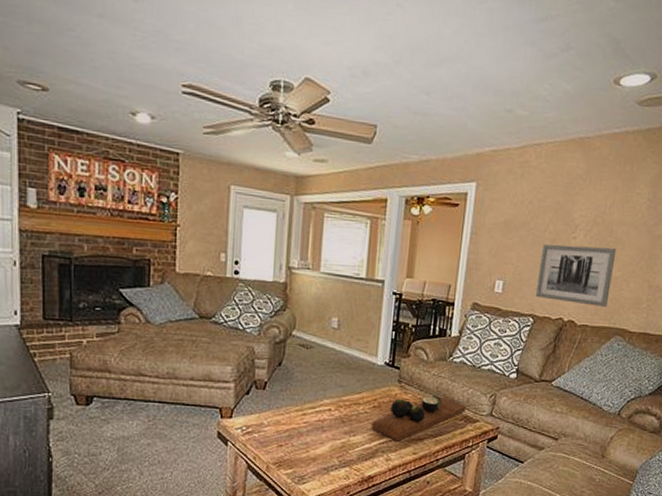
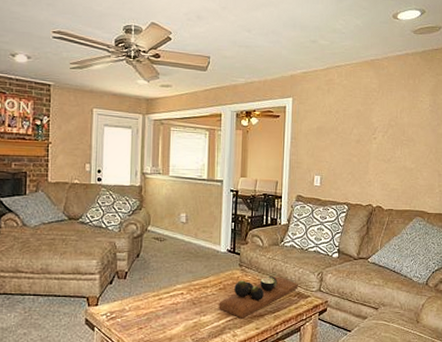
wall art: present [535,244,617,307] -> none [347,144,410,193]

